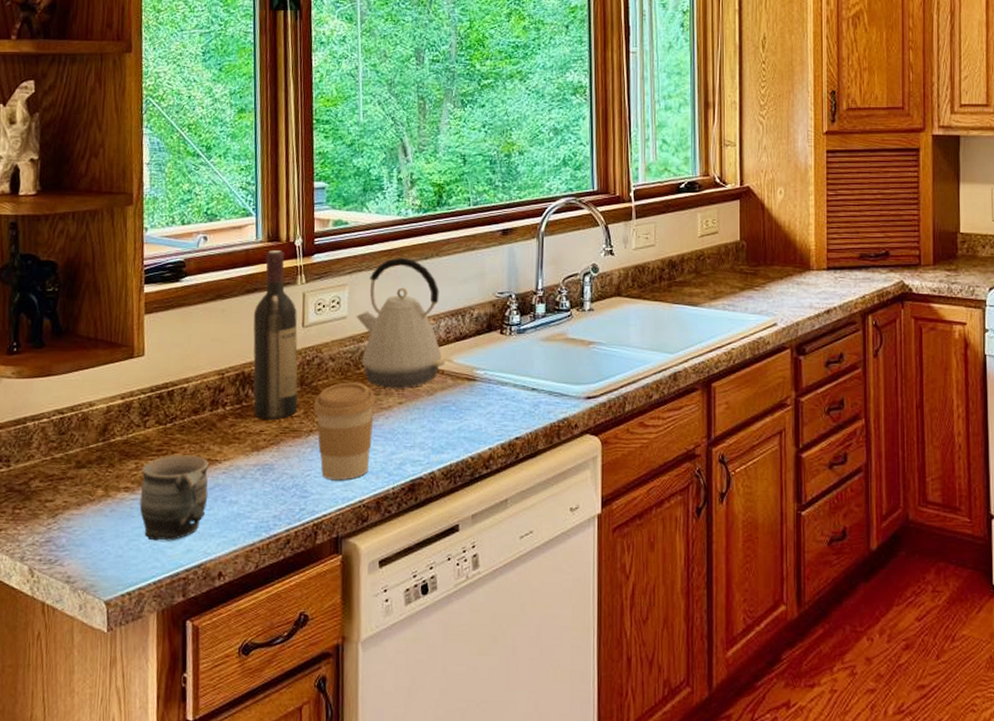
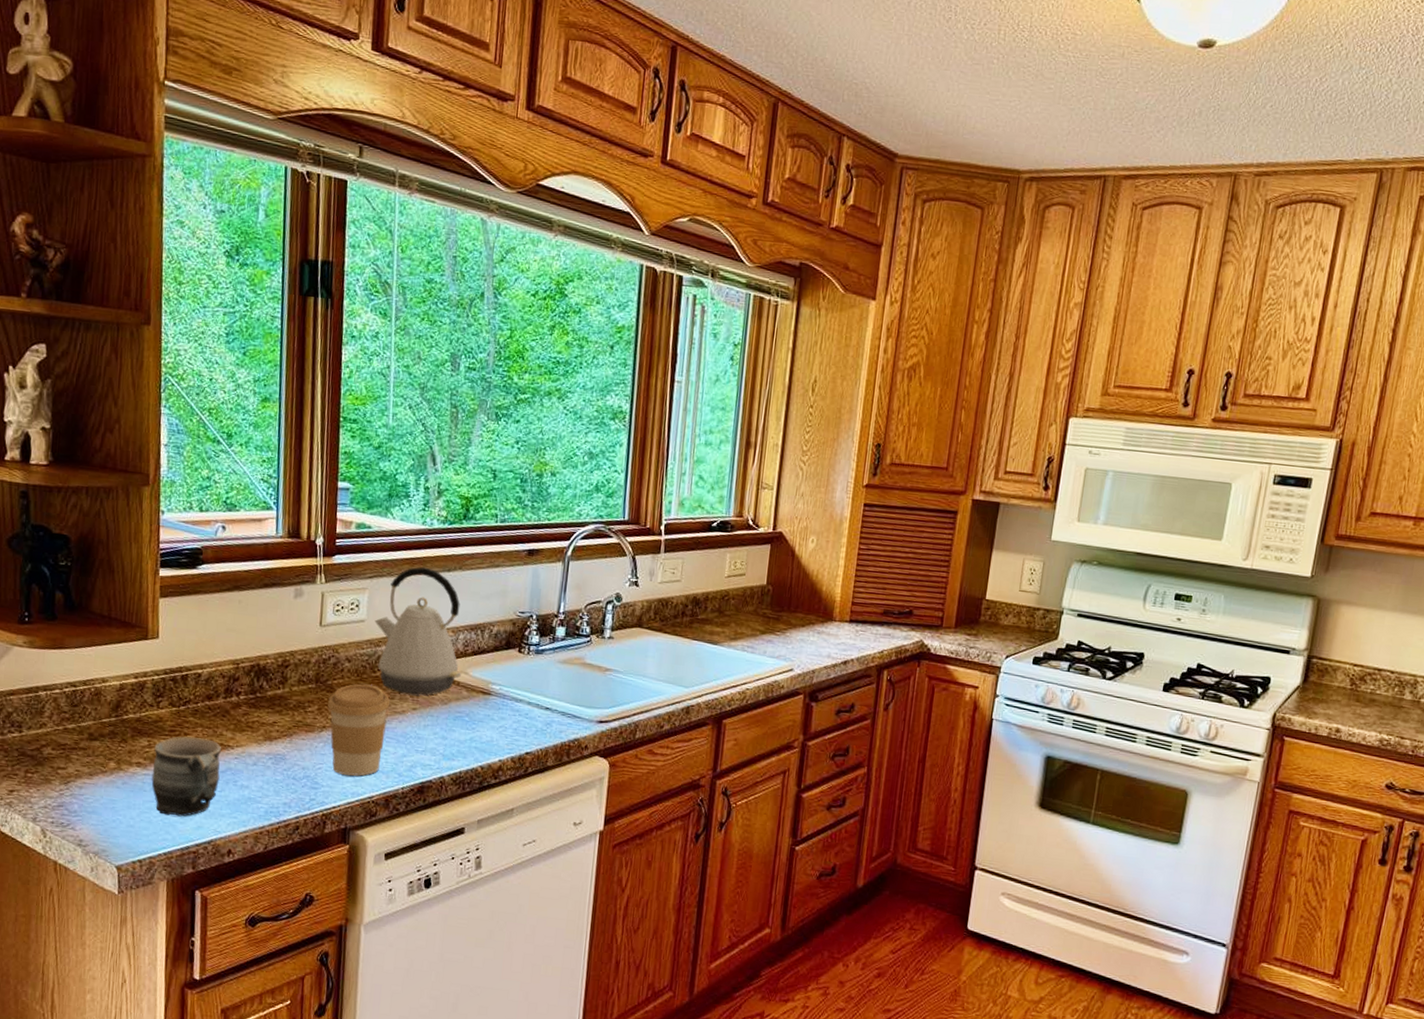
wine bottle: present [253,250,298,419] -> none [267,546,315,713]

